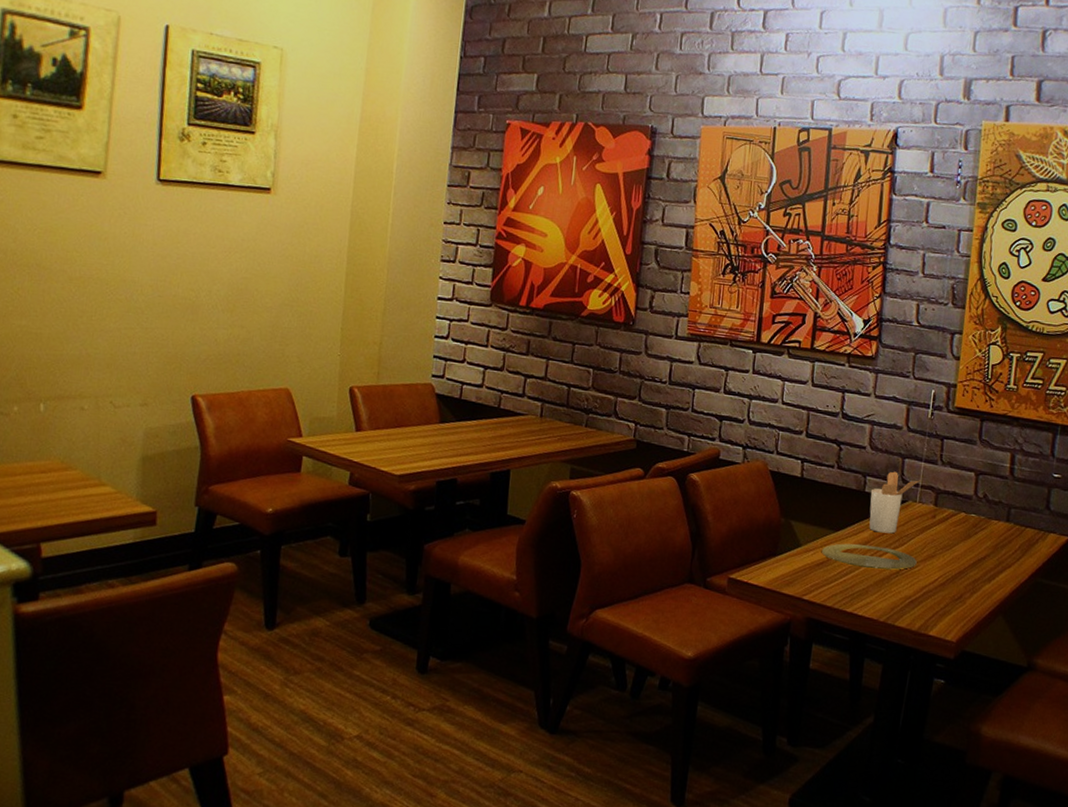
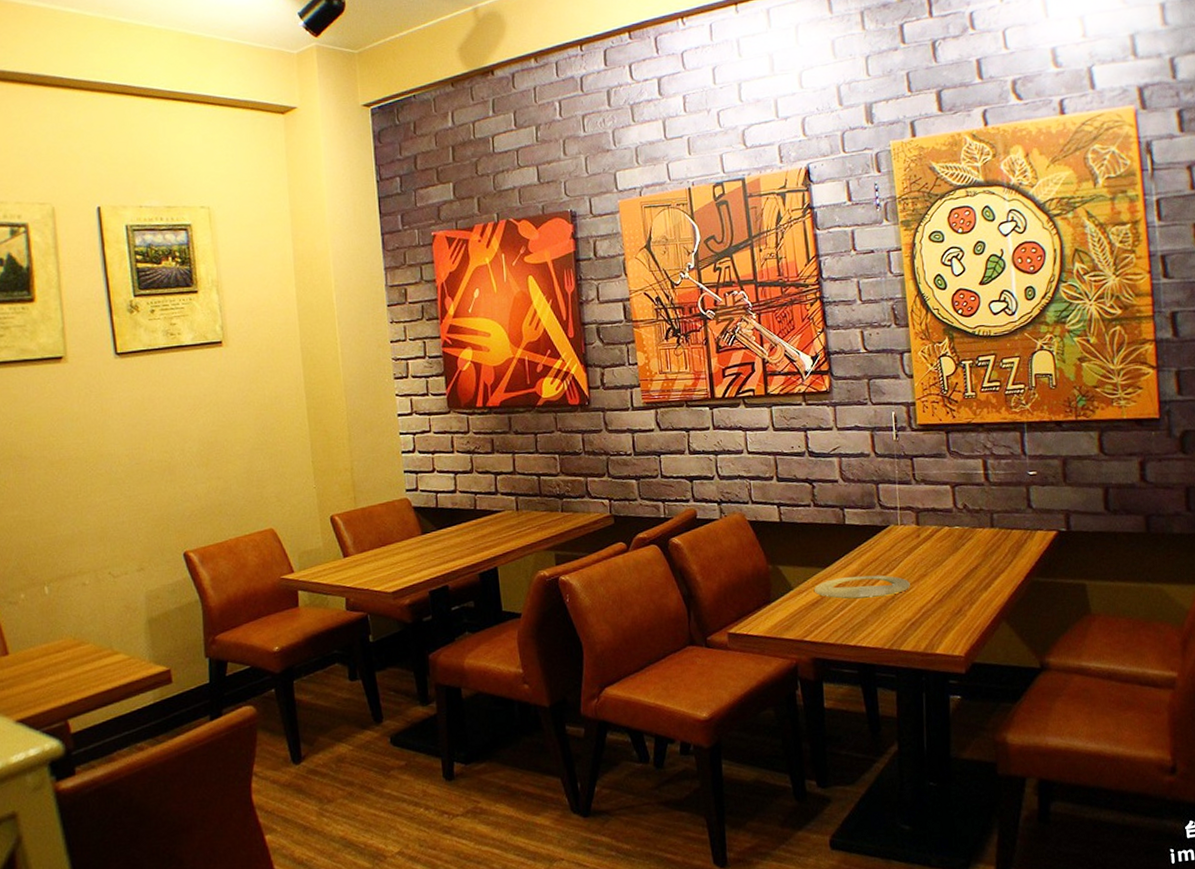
utensil holder: present [869,471,920,534] -> none [850,499,898,562]

